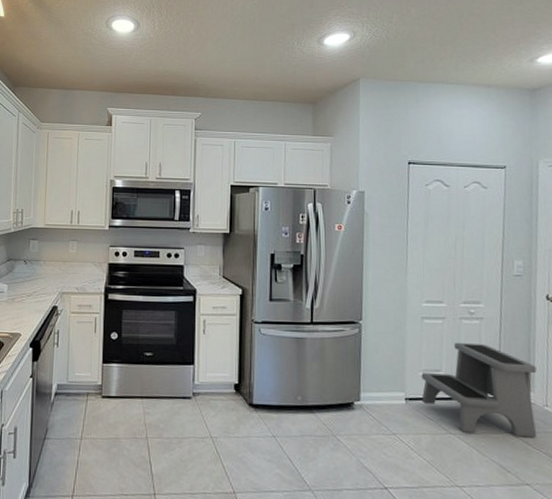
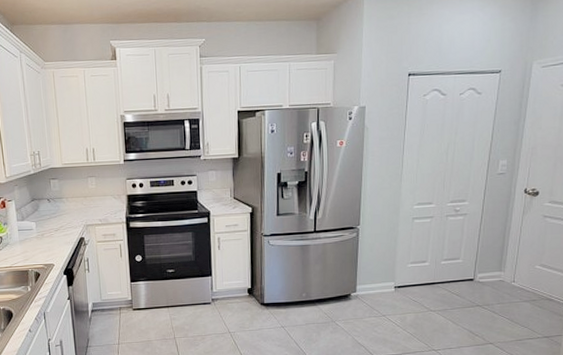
step stool: present [421,342,537,438] -> none [408,236,509,309]

